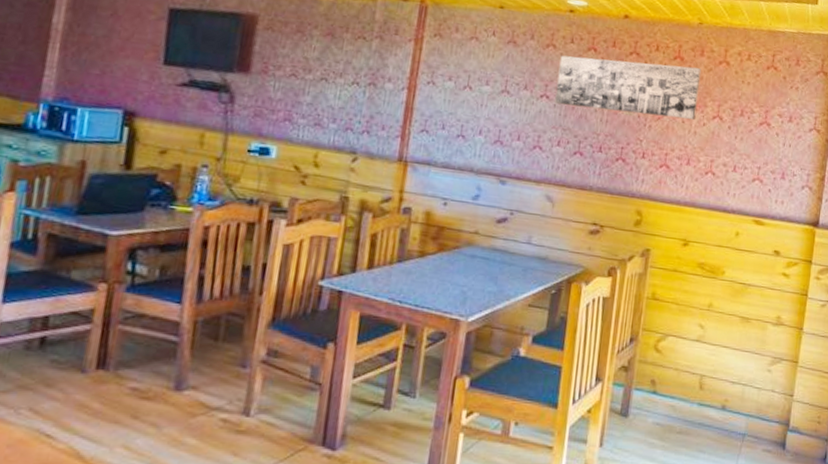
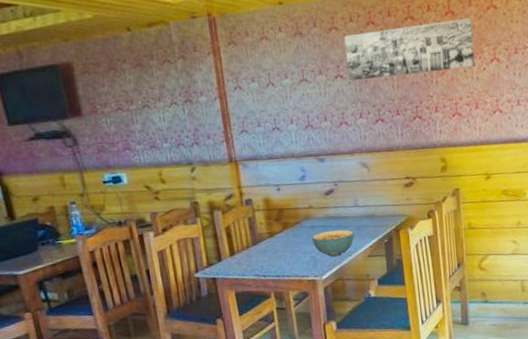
cereal bowl: none [468,264,519,298] -> present [312,229,354,258]

